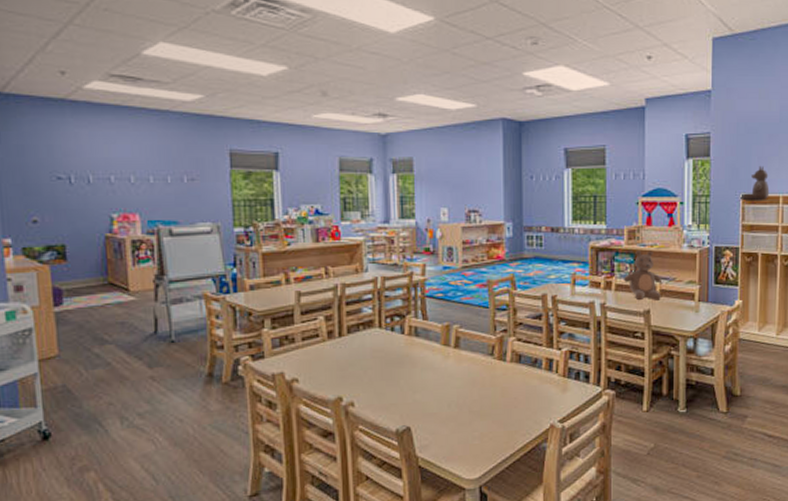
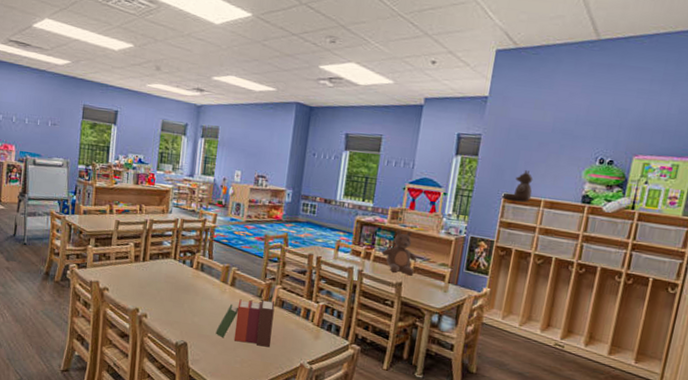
books: none [444,357,512,413] -> present [215,299,275,347]

